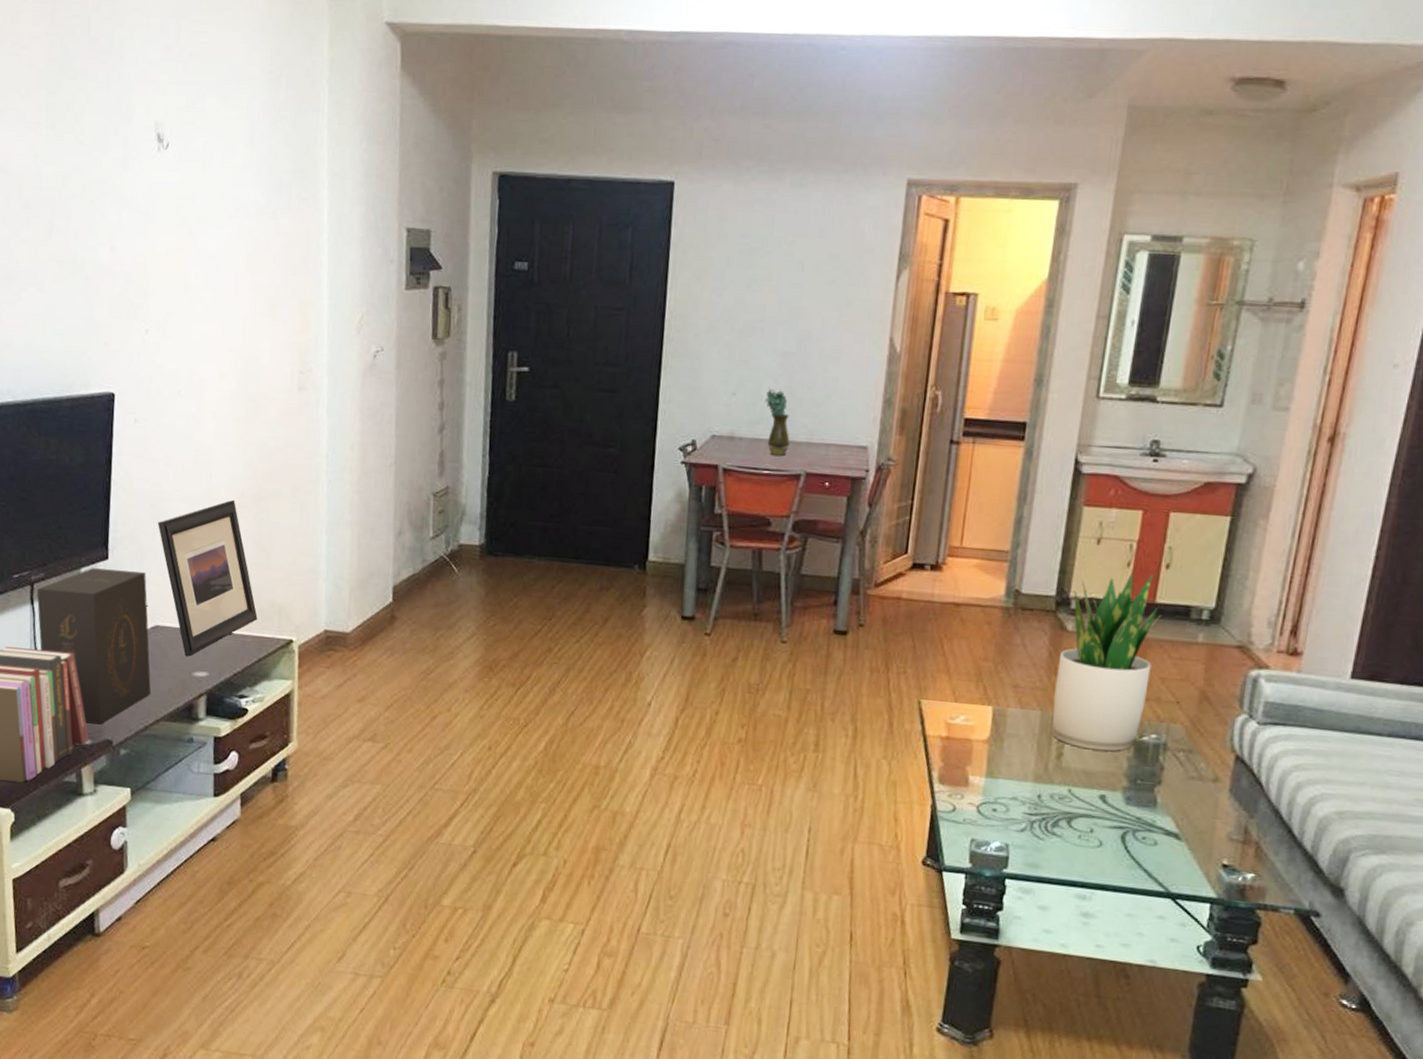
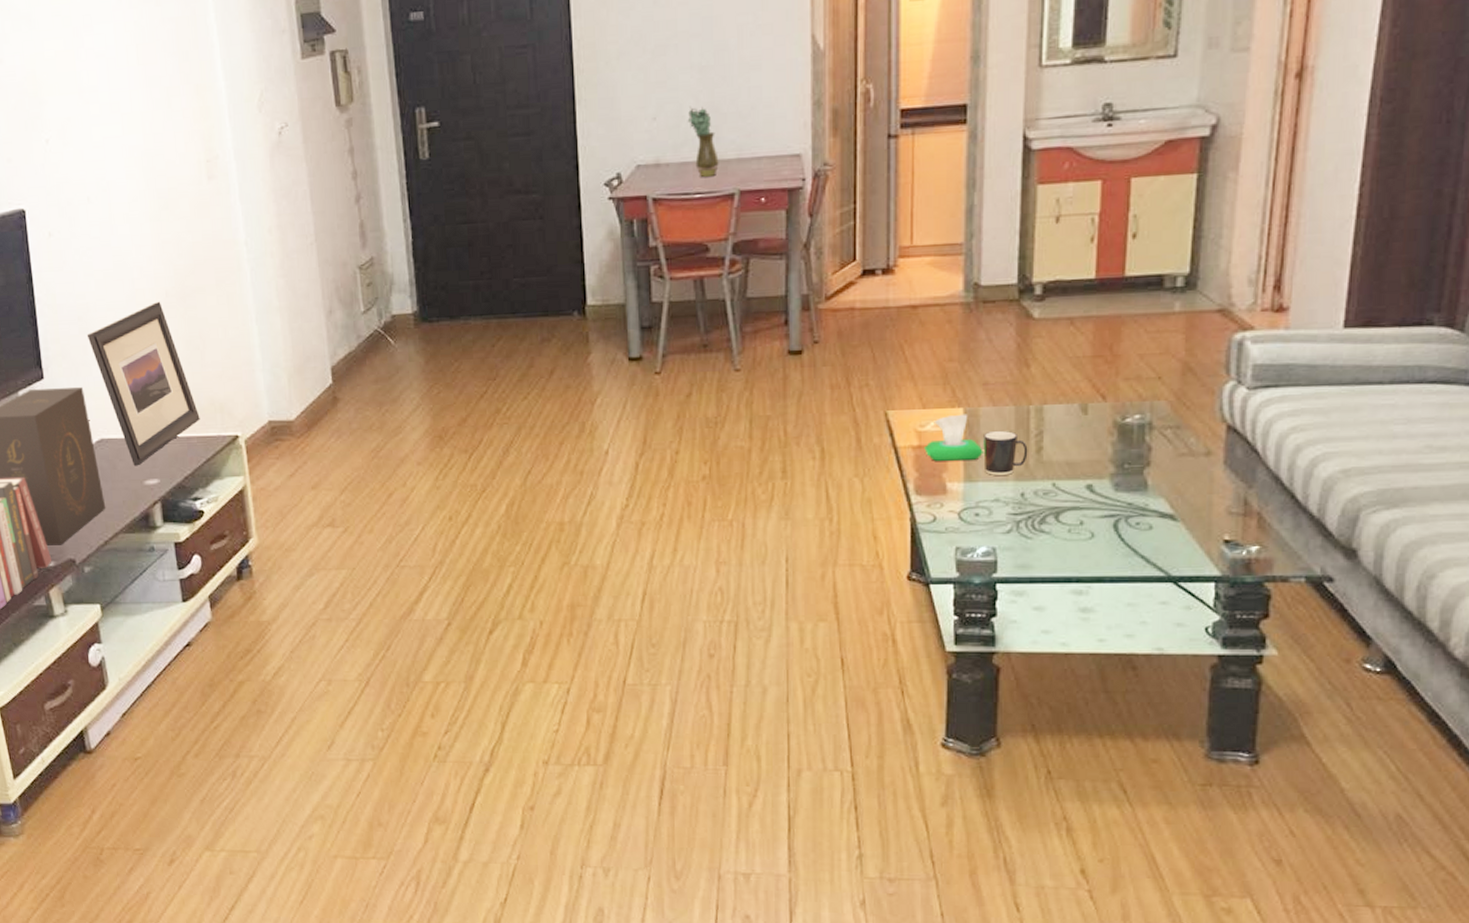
wet wipes pack: none [952,712,1007,757] -> present [924,414,983,461]
mug: none [1006,731,1049,777] -> present [983,430,1028,476]
planter: present [1051,572,1162,752] -> none [1027,245,1133,440]

